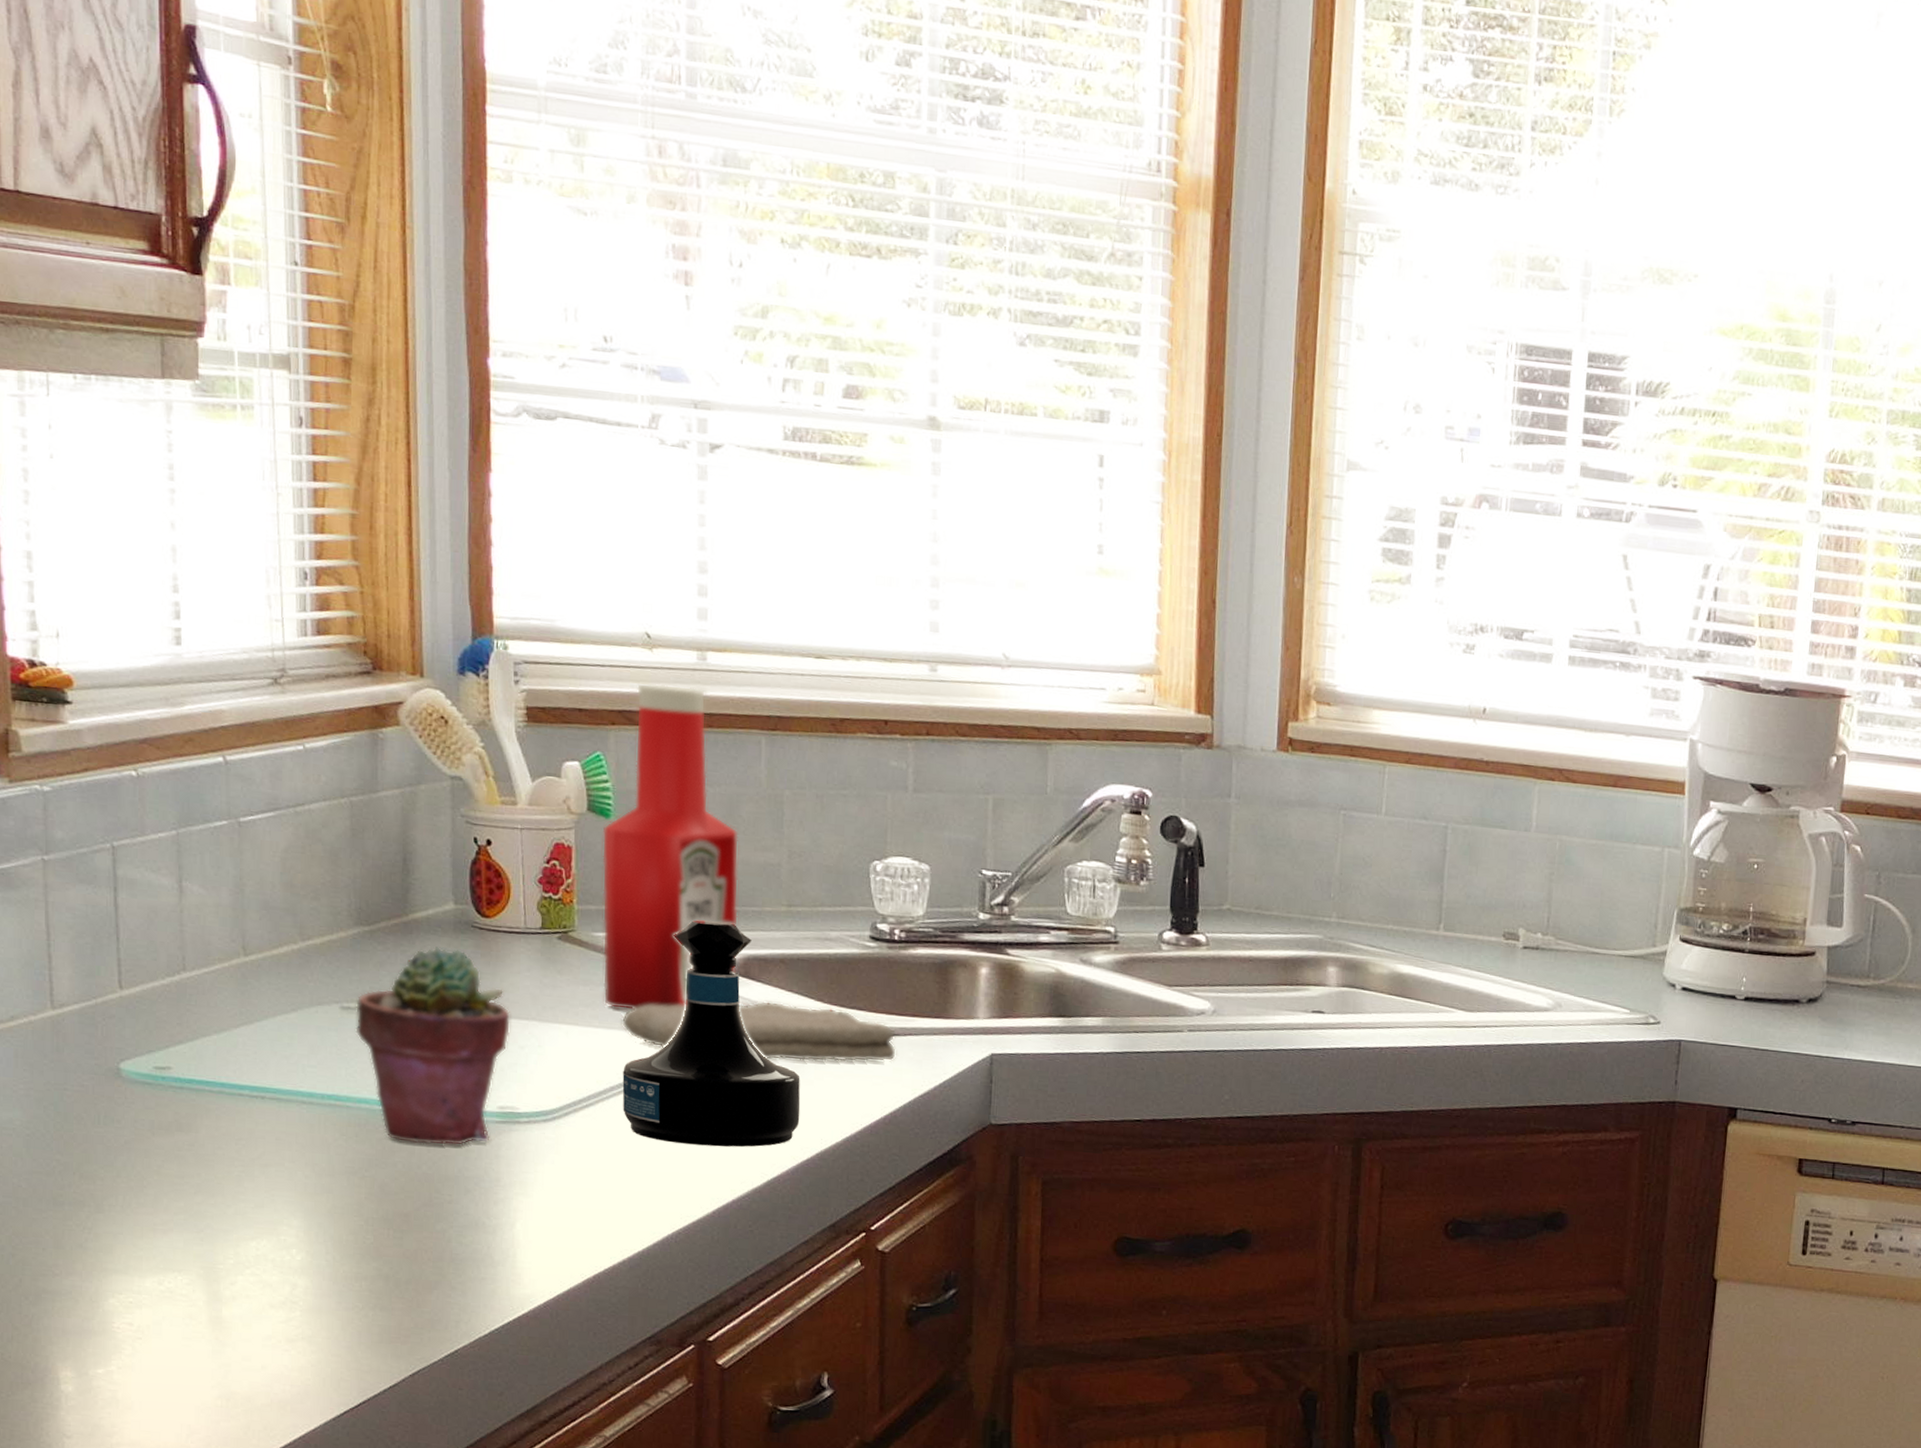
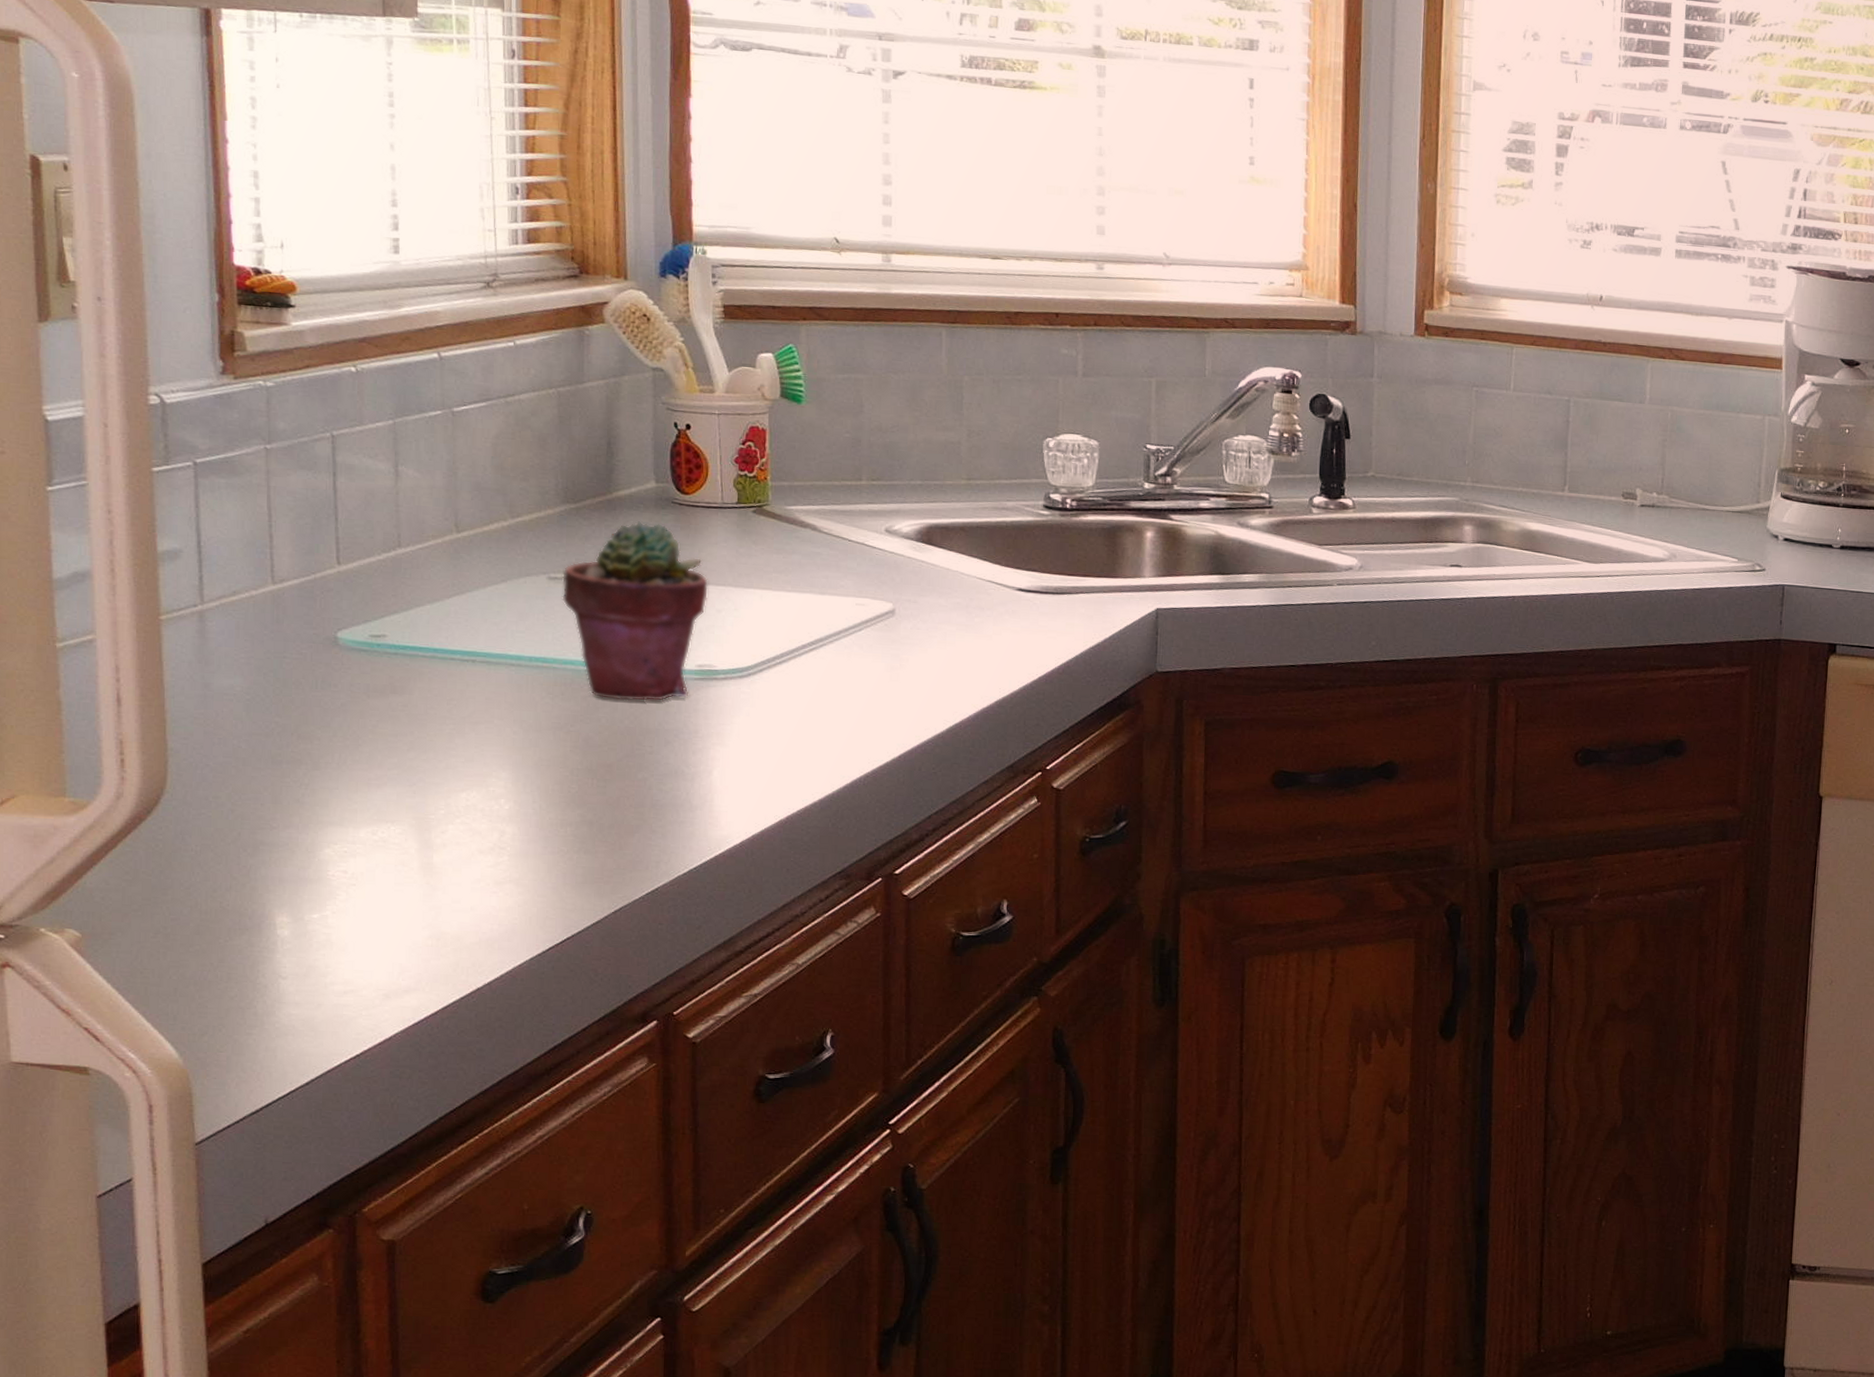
ketchup bottle: present [602,683,739,1010] -> none [794,283,922,575]
washcloth: present [621,1000,896,1062] -> none [812,564,1068,619]
tequila bottle: present [622,919,801,1147] -> none [813,493,980,698]

